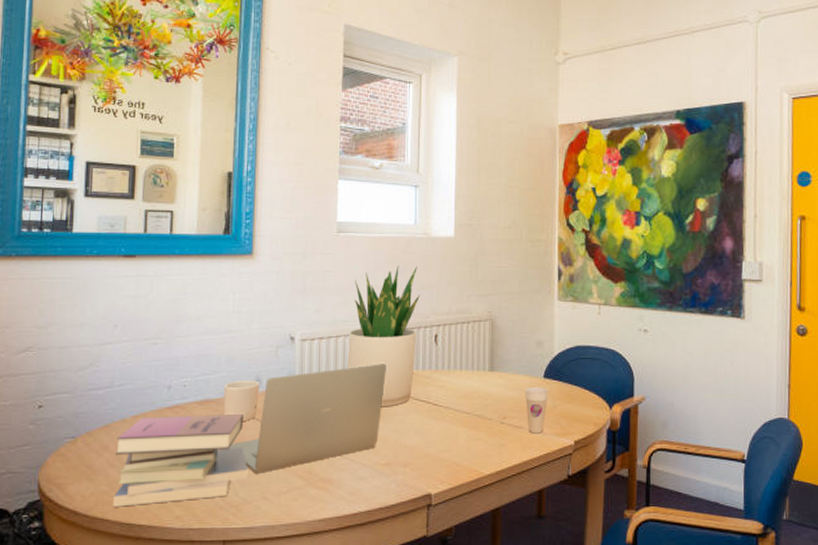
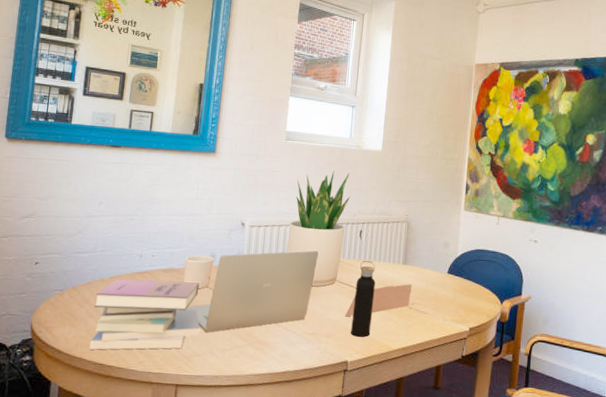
papers: none [424,394,502,440] -> present [345,284,412,317]
water bottle: none [433,371,458,463] -> present [351,261,376,337]
cup: present [525,387,548,434] -> none [431,280,451,320]

